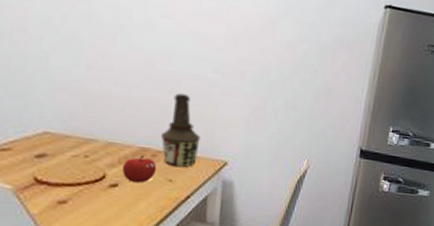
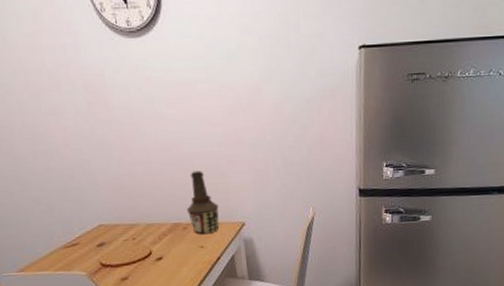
fruit: present [121,154,157,184] -> none [162,229,190,254]

